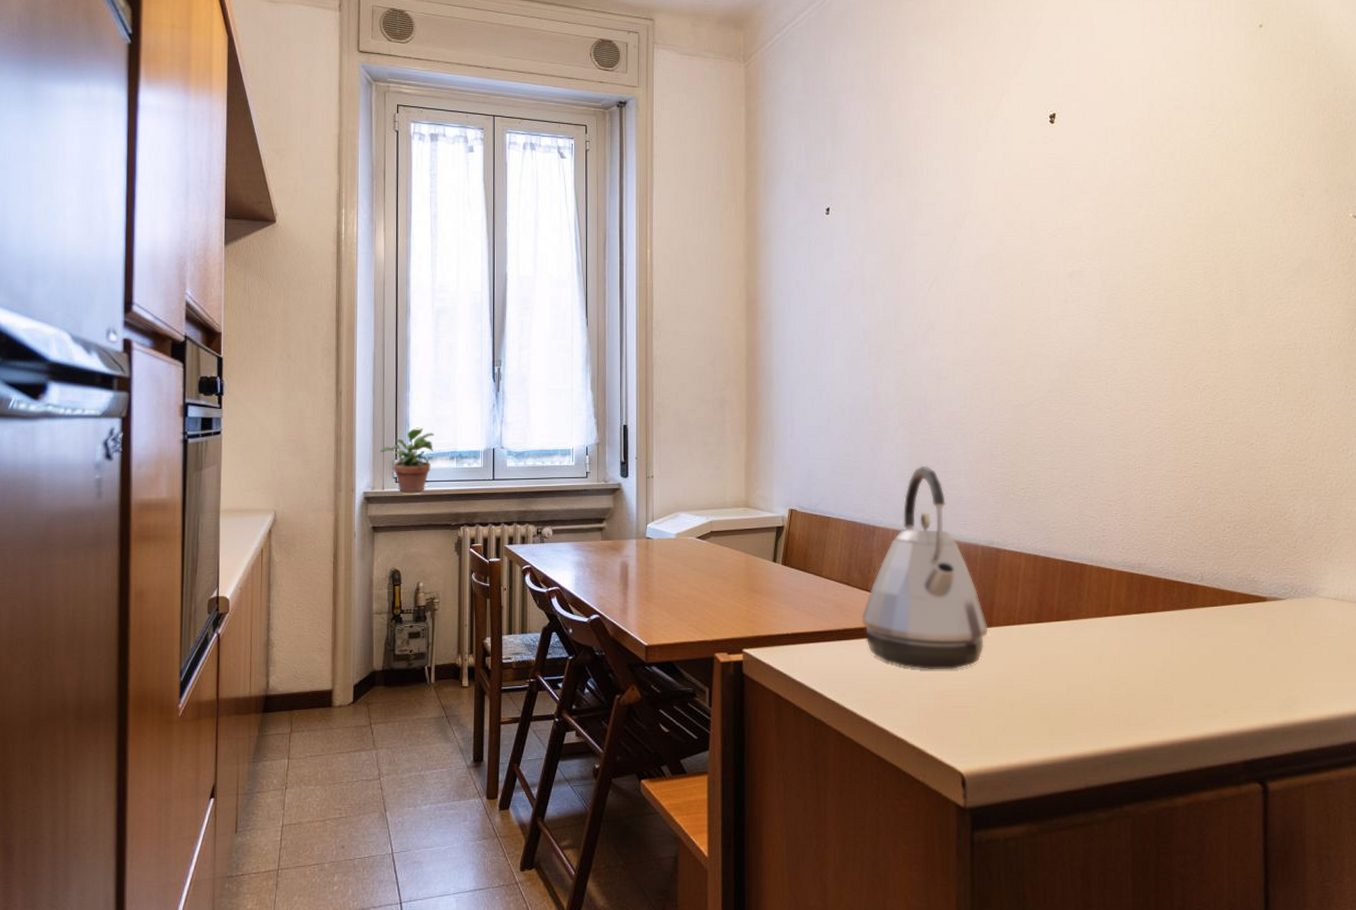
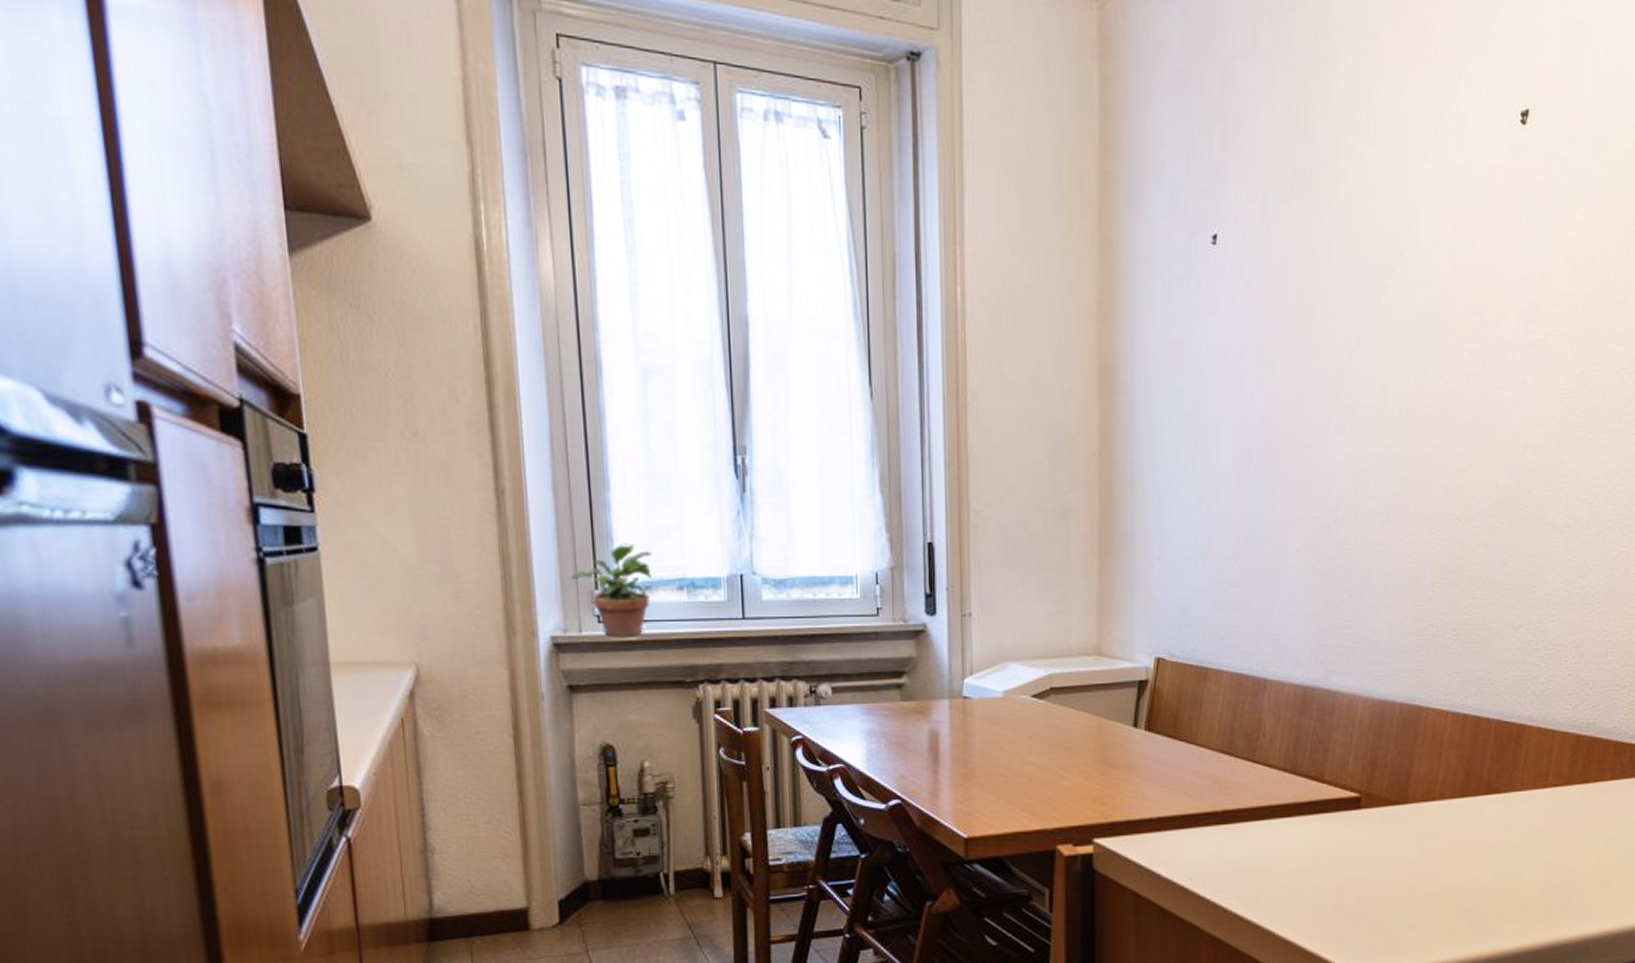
kettle: present [861,465,988,669] -> none [1245,599,1403,857]

